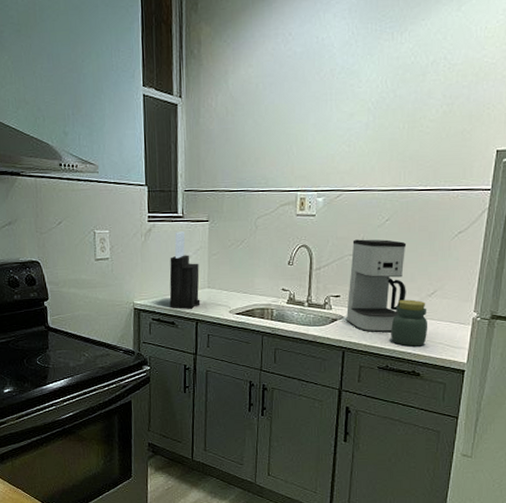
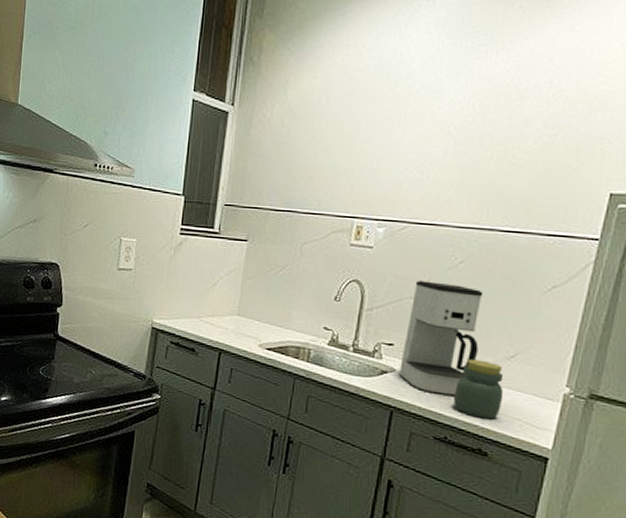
knife block: present [169,231,201,309] -> none [192,249,231,337]

